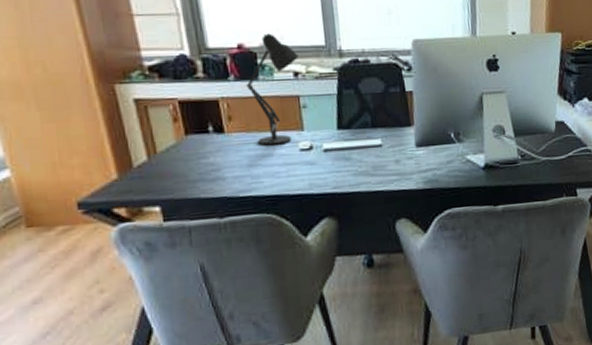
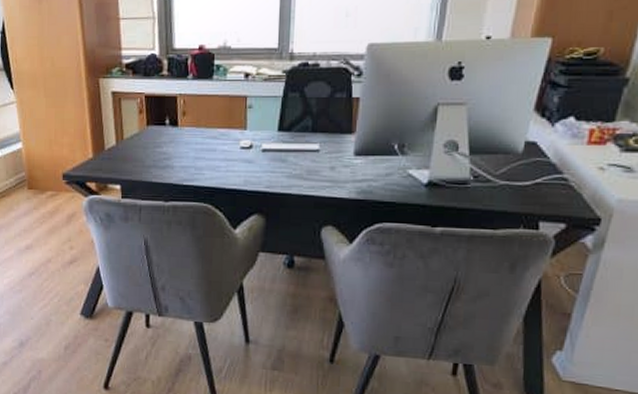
desk lamp: present [246,33,300,146] -> none [201,36,253,141]

